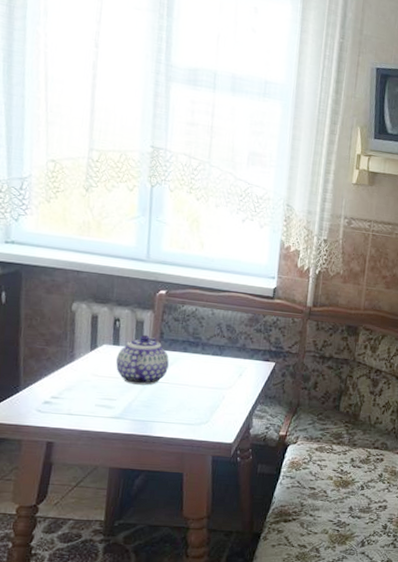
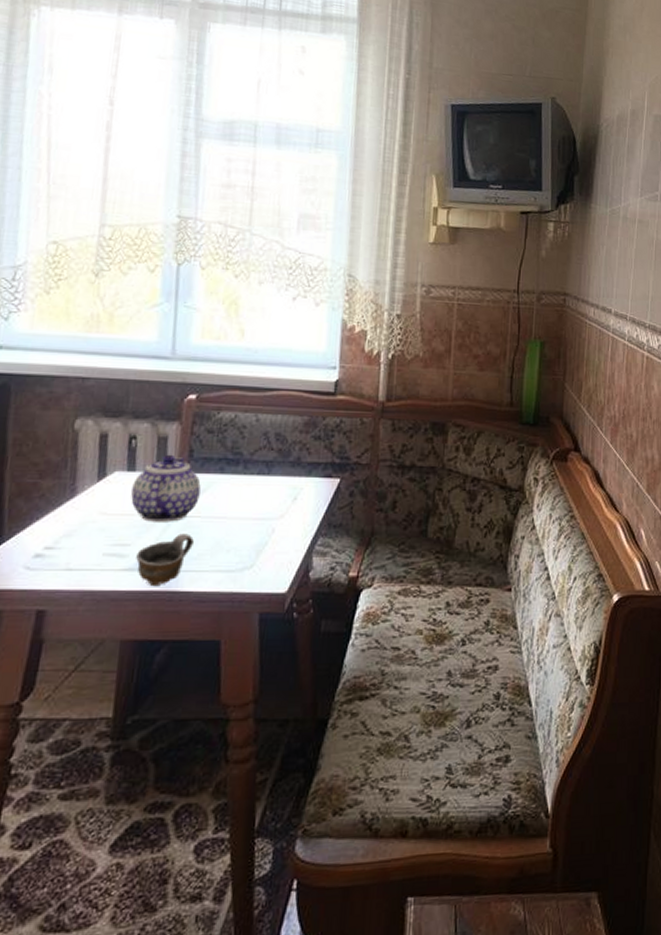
cup: none [120,394,164,432] -> present [136,533,194,587]

